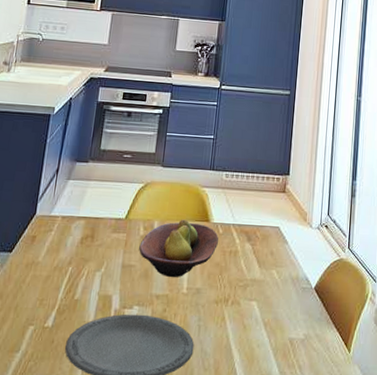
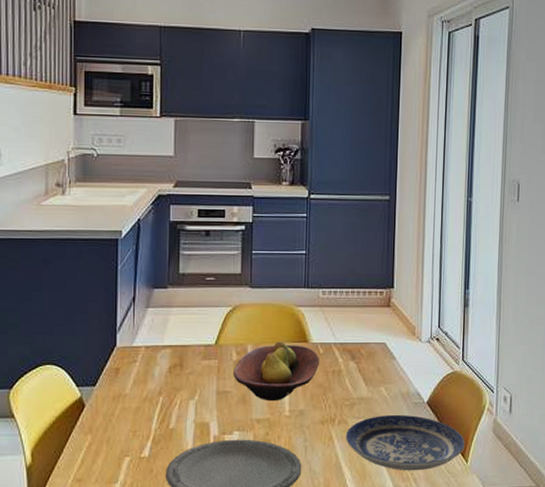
plate: none [237,298,348,358] -> present [345,414,465,471]

